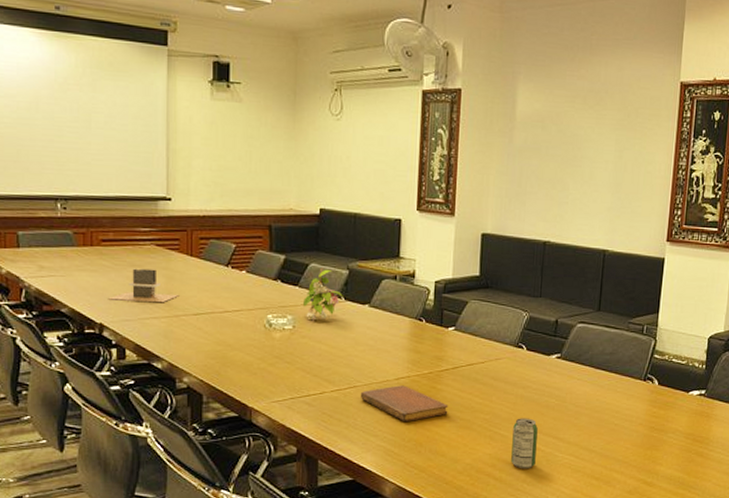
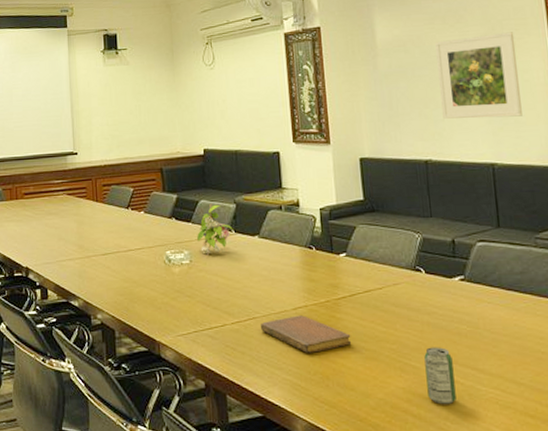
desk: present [108,268,179,303] -> none [31,216,89,246]
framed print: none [567,120,647,207] -> present [435,32,522,119]

